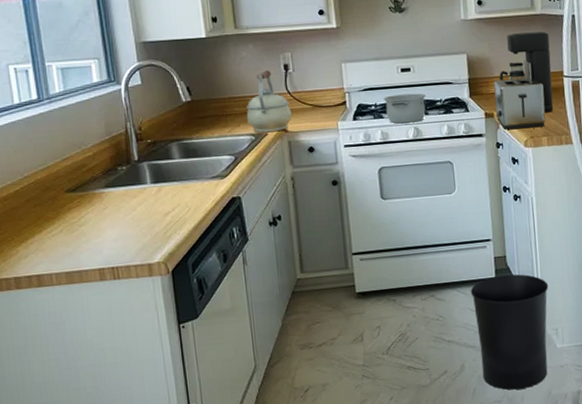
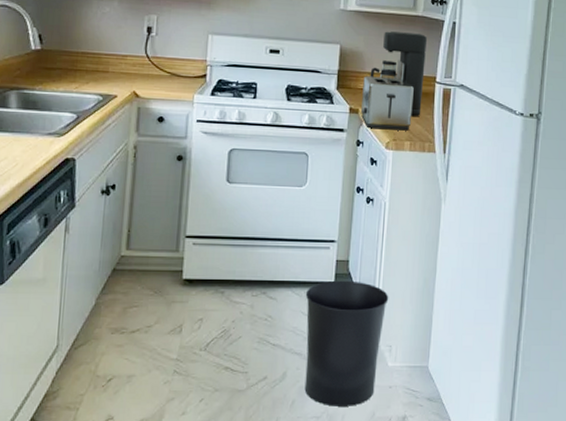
kettle: present [246,70,293,133] -> none [97,30,148,96]
cooking pot: present [383,93,426,124] -> none [247,75,291,107]

